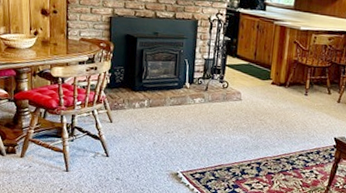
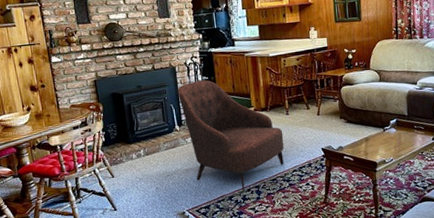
armchair: none [194,39,298,165] -> present [177,80,284,192]

